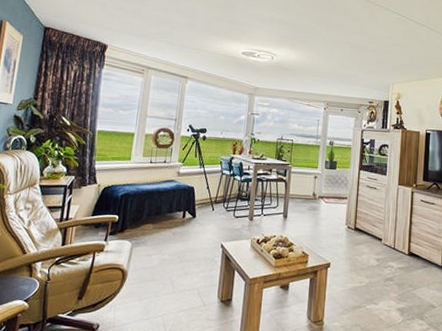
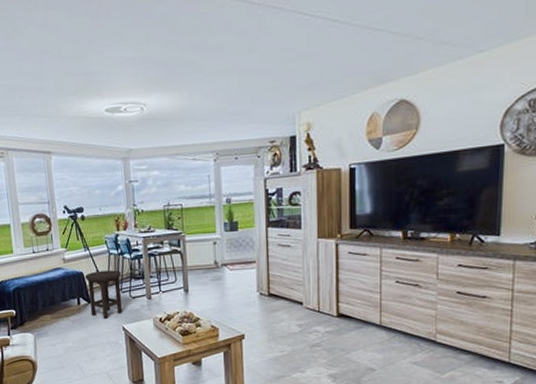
stool: none [193,188,230,235] -> present [84,270,123,320]

